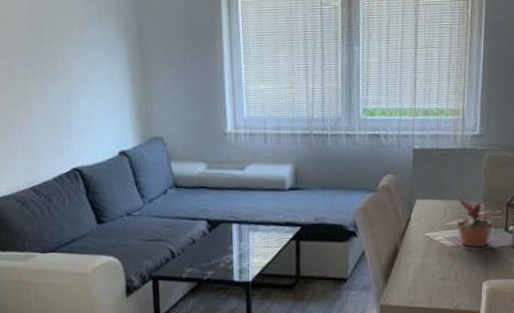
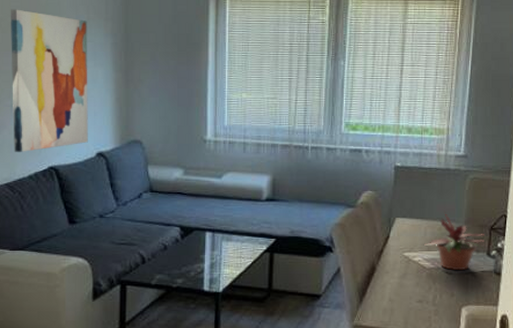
wall art: none [19,9,109,155] -> present [10,9,88,152]

